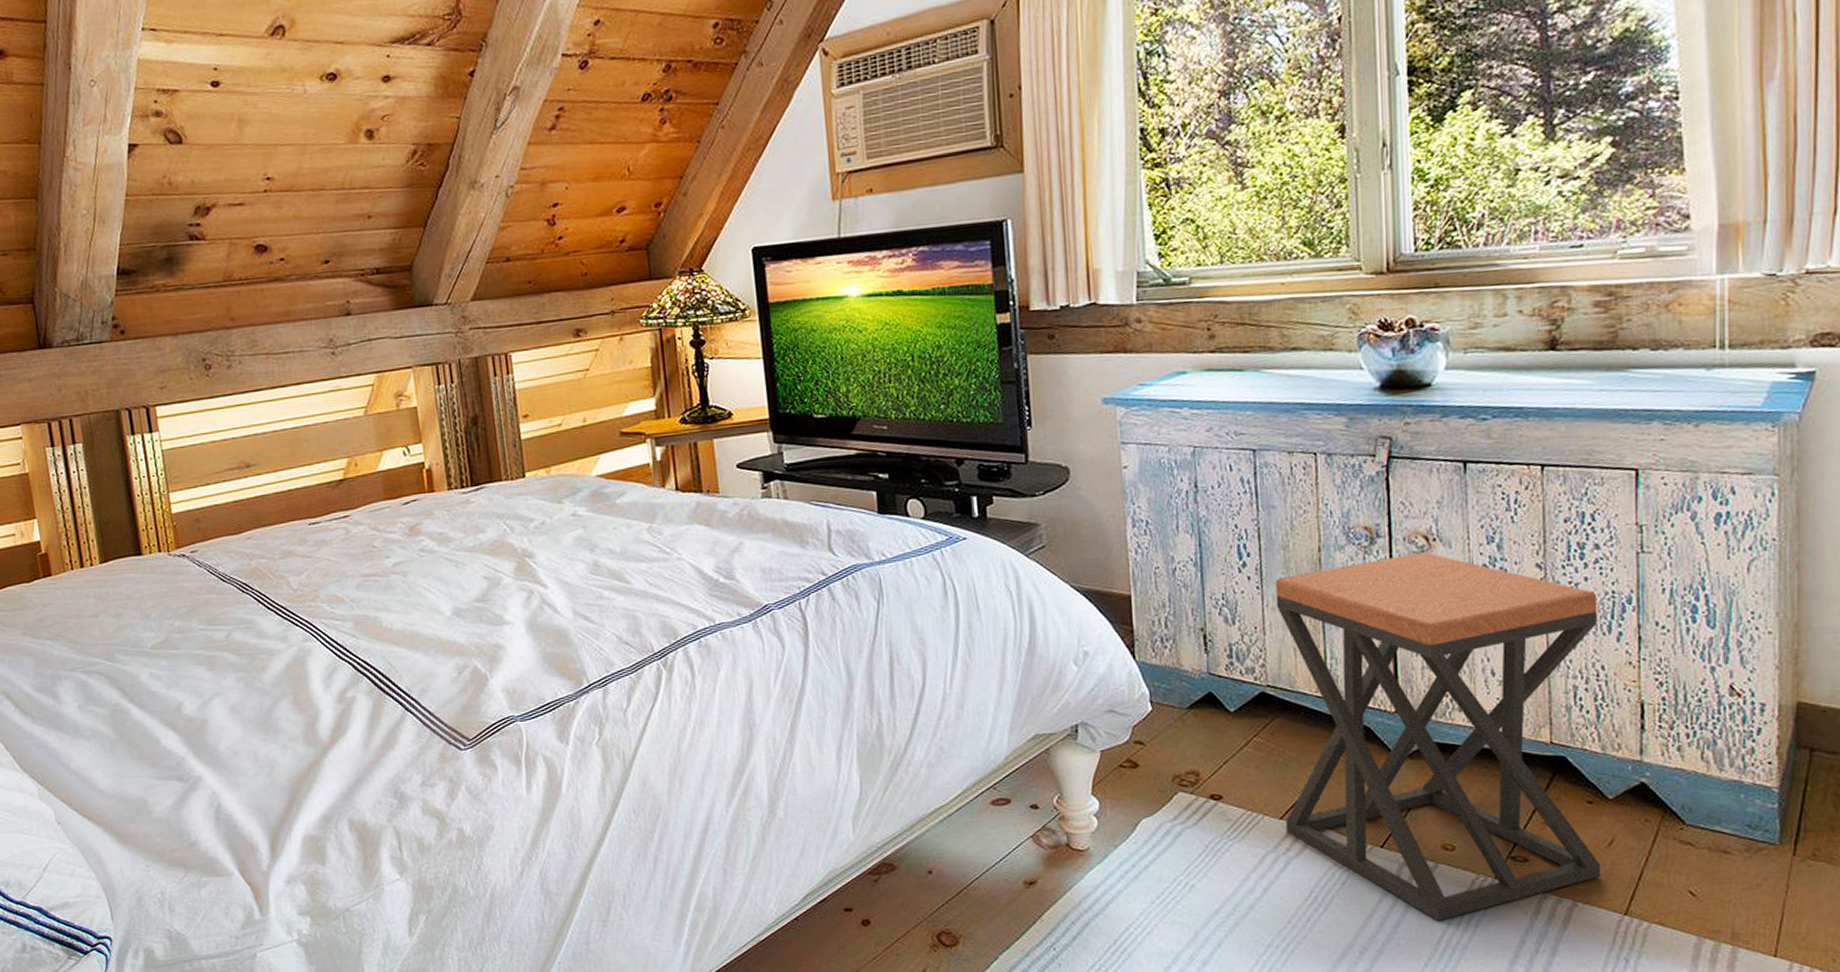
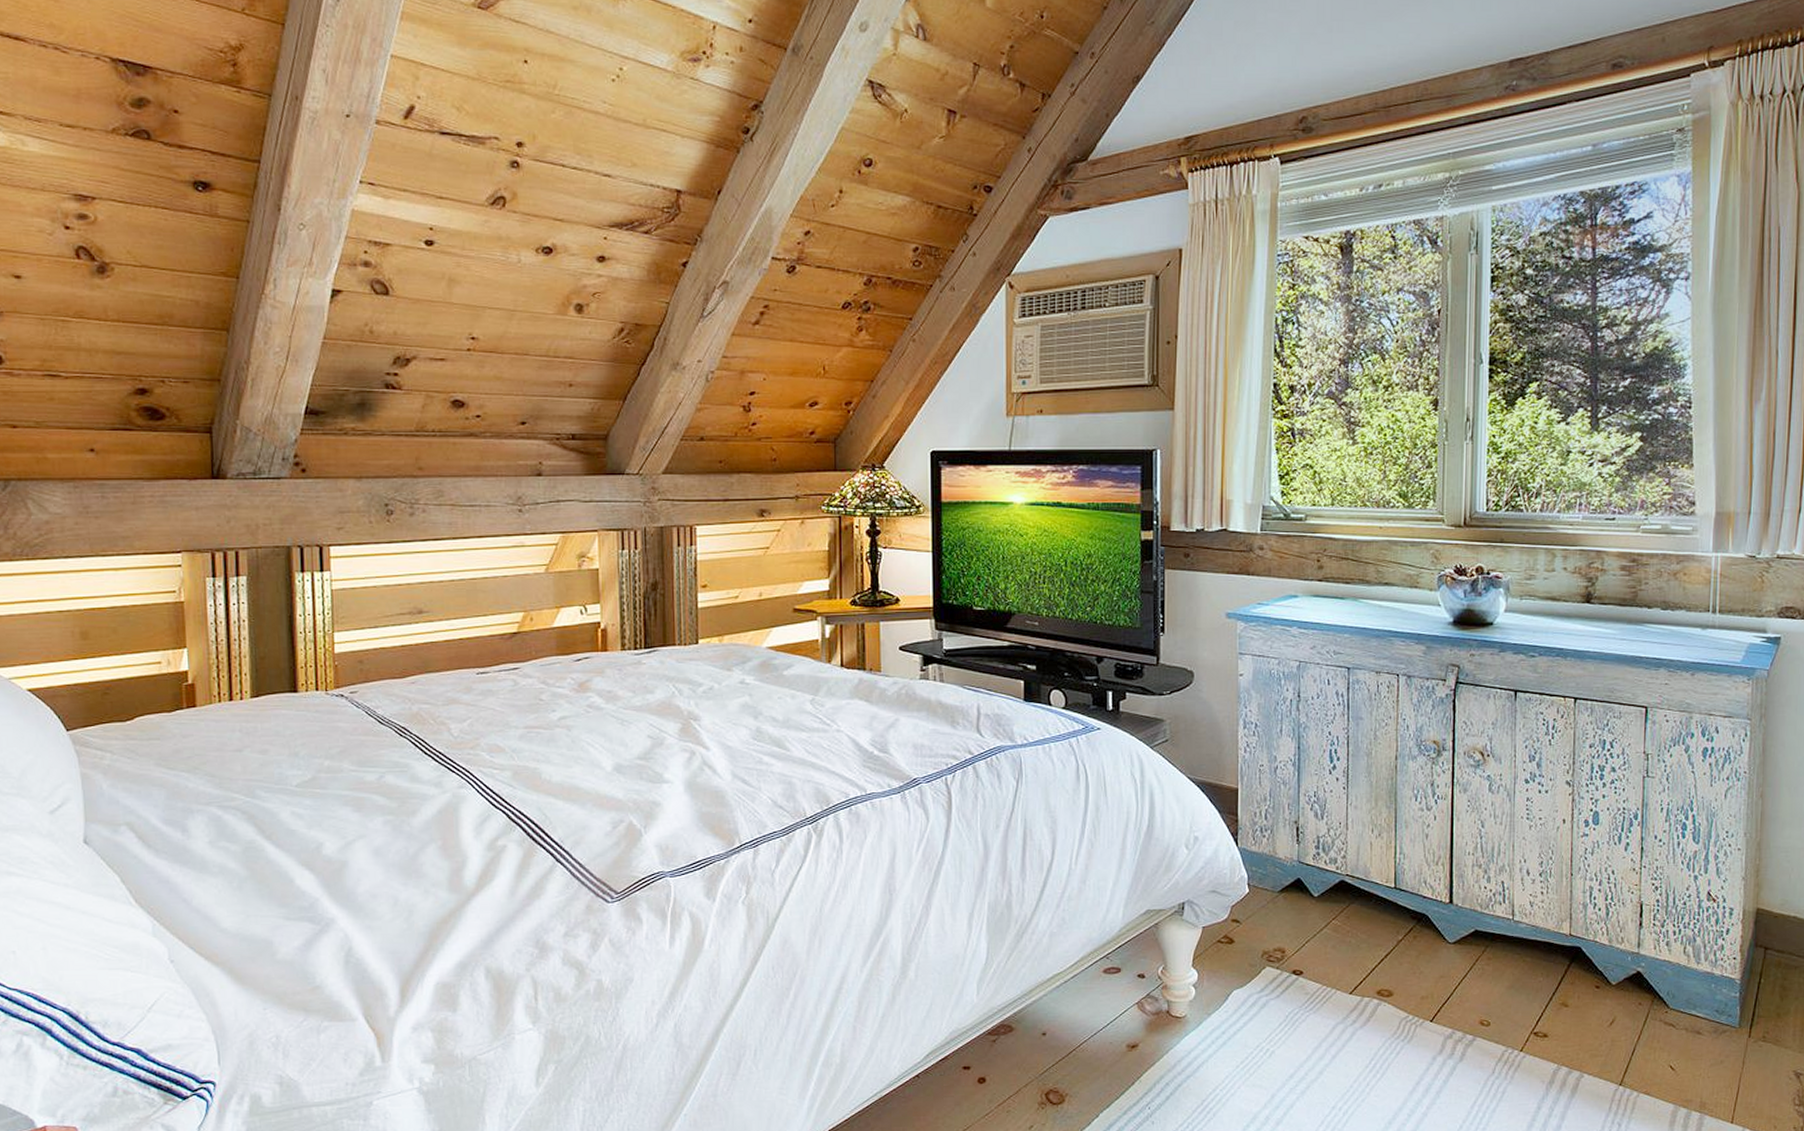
stool: present [1275,552,1601,920] -> none [1354,766,1612,1087]

